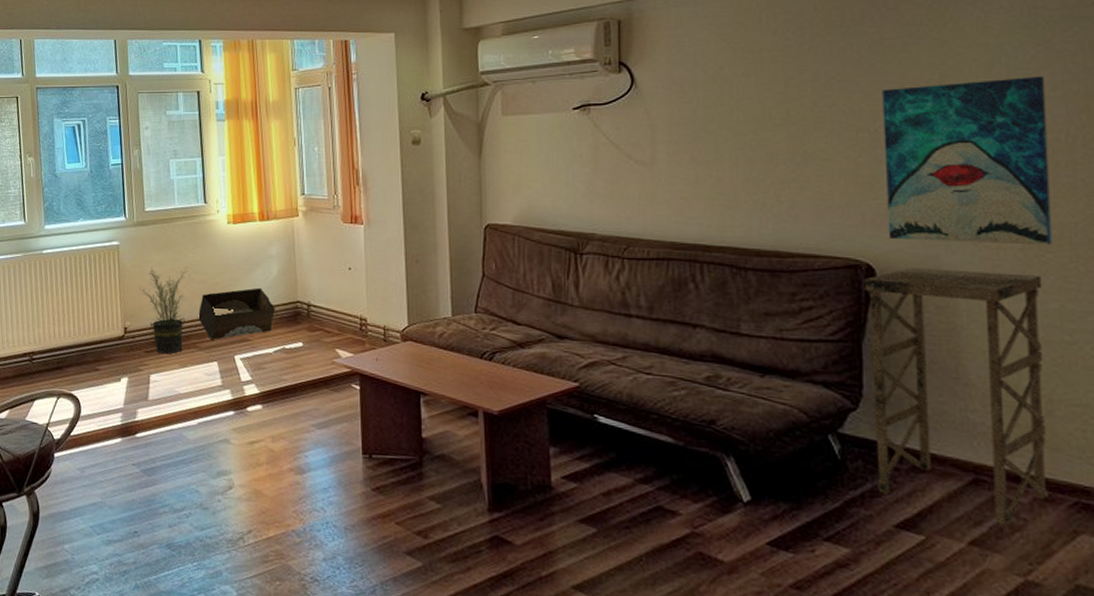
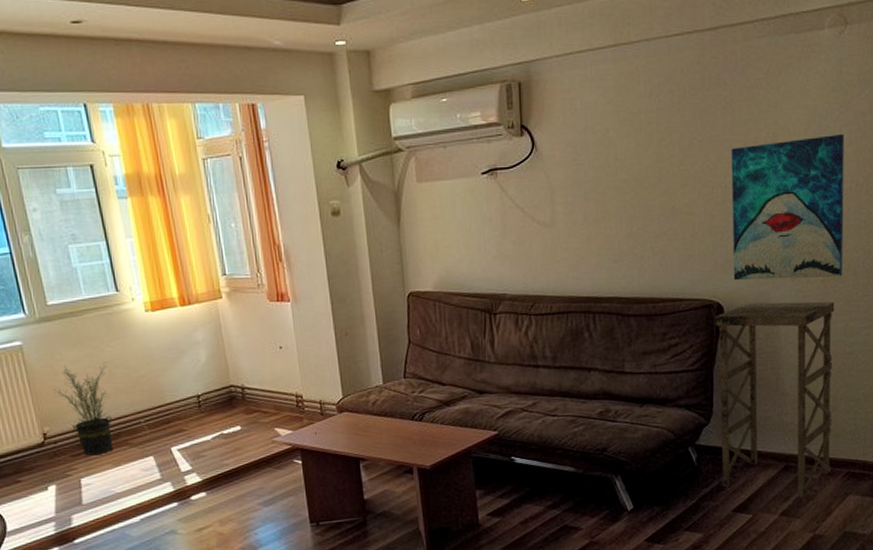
storage bin: present [197,287,276,340] -> none [124,376,209,434]

